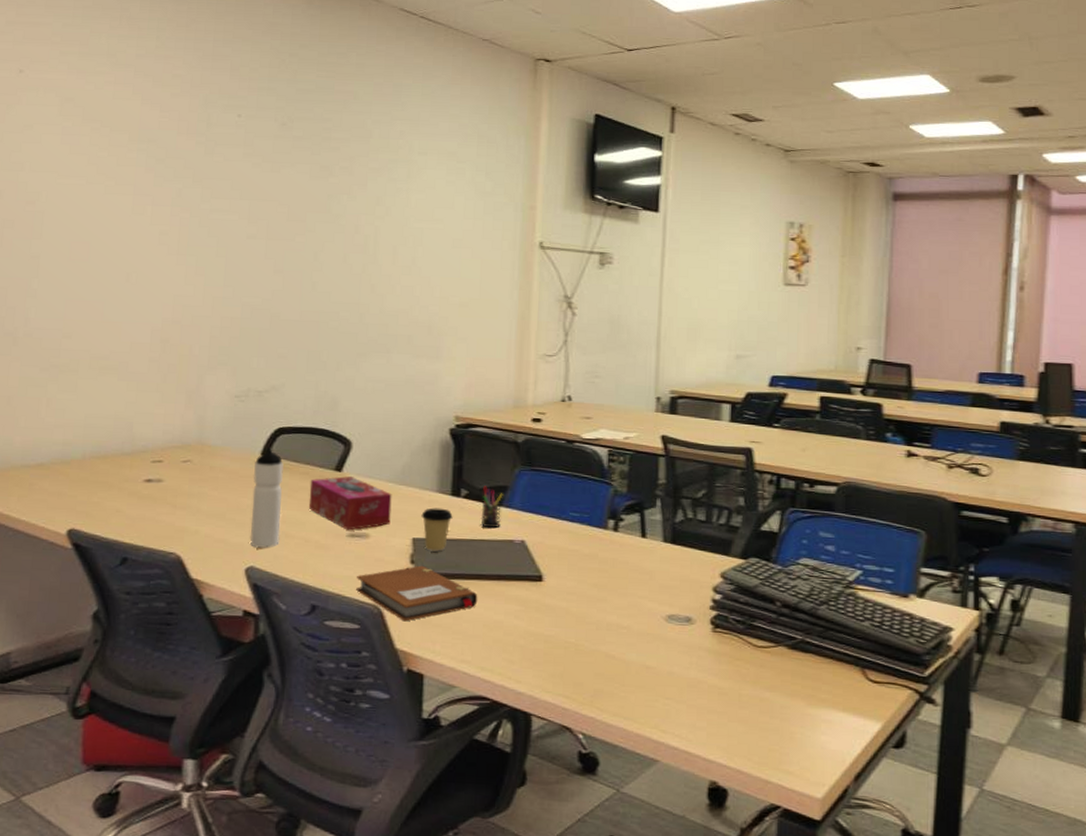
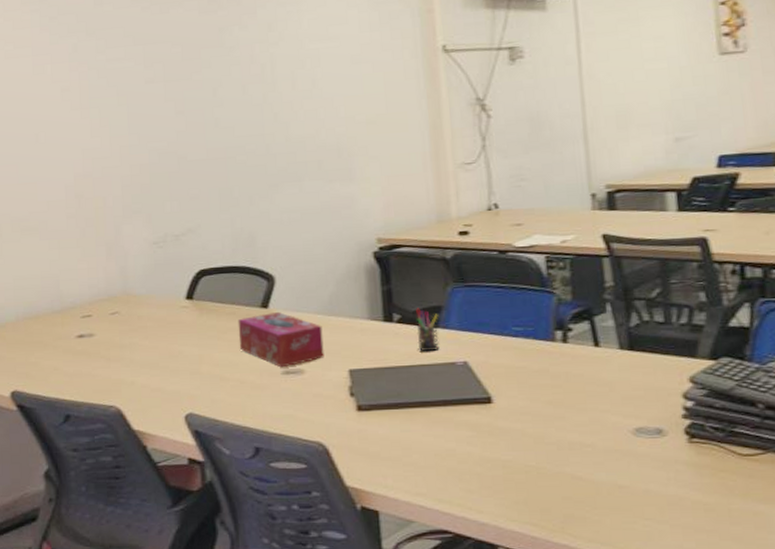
water bottle: present [249,448,284,548] -> none [180,292,215,394]
notebook: present [356,565,478,622] -> none [297,397,426,457]
coffee cup: present [421,507,453,552] -> none [355,335,388,382]

